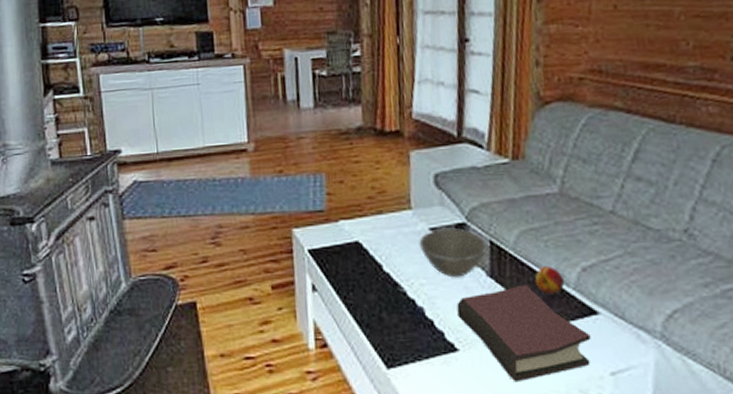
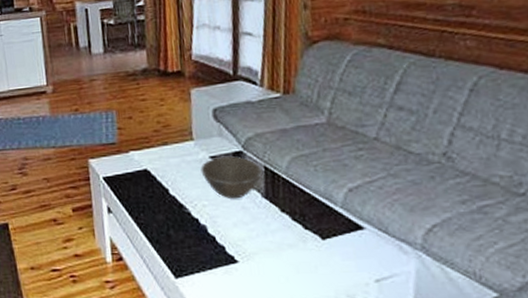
hardback book: present [457,284,591,383] -> none [236,204,357,289]
fruit: present [535,266,565,295] -> none [306,188,333,213]

